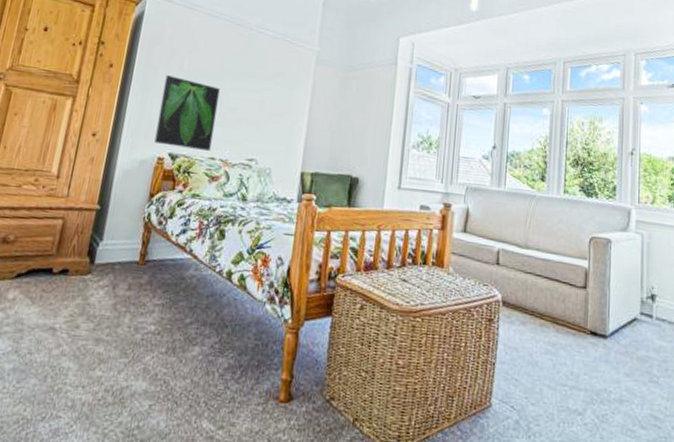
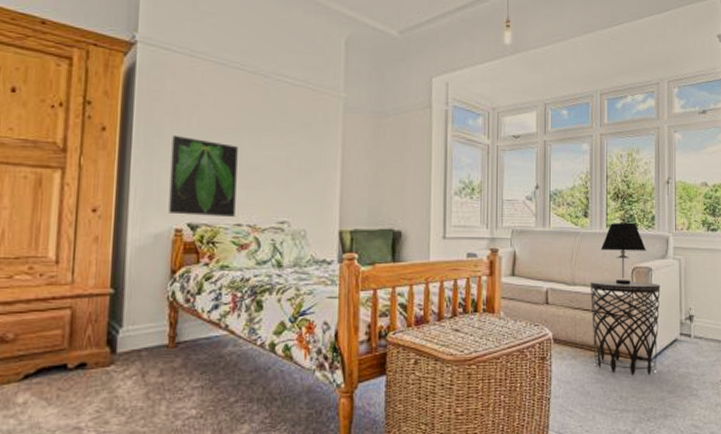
side table: none [544,246,620,354] -> present [590,280,661,376]
table lamp: none [556,189,607,255] -> present [600,222,647,285]

